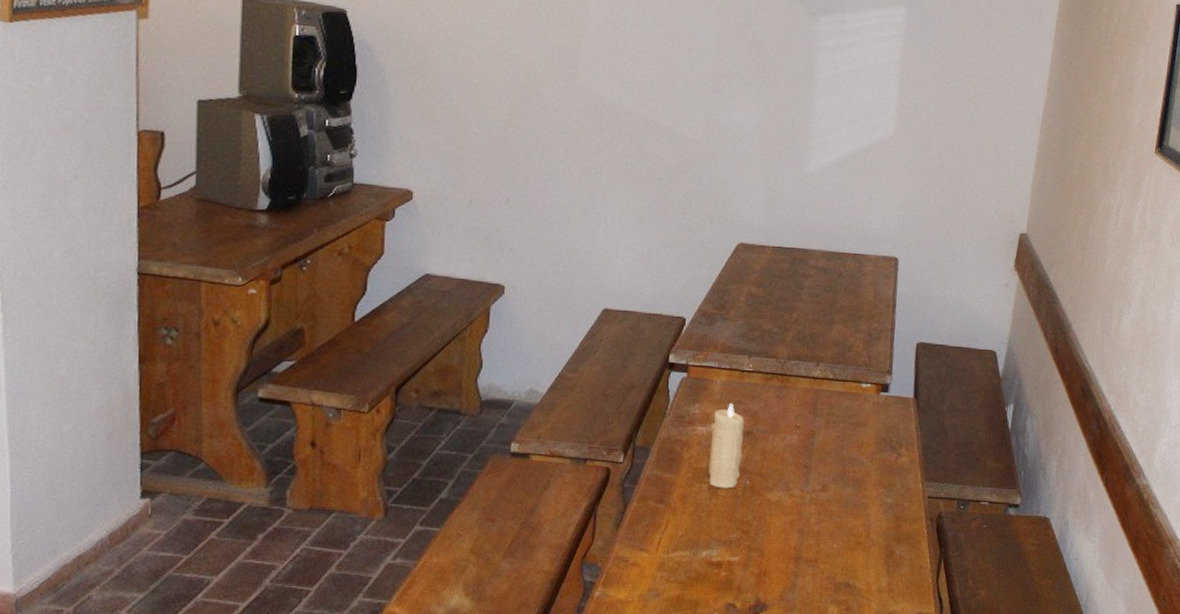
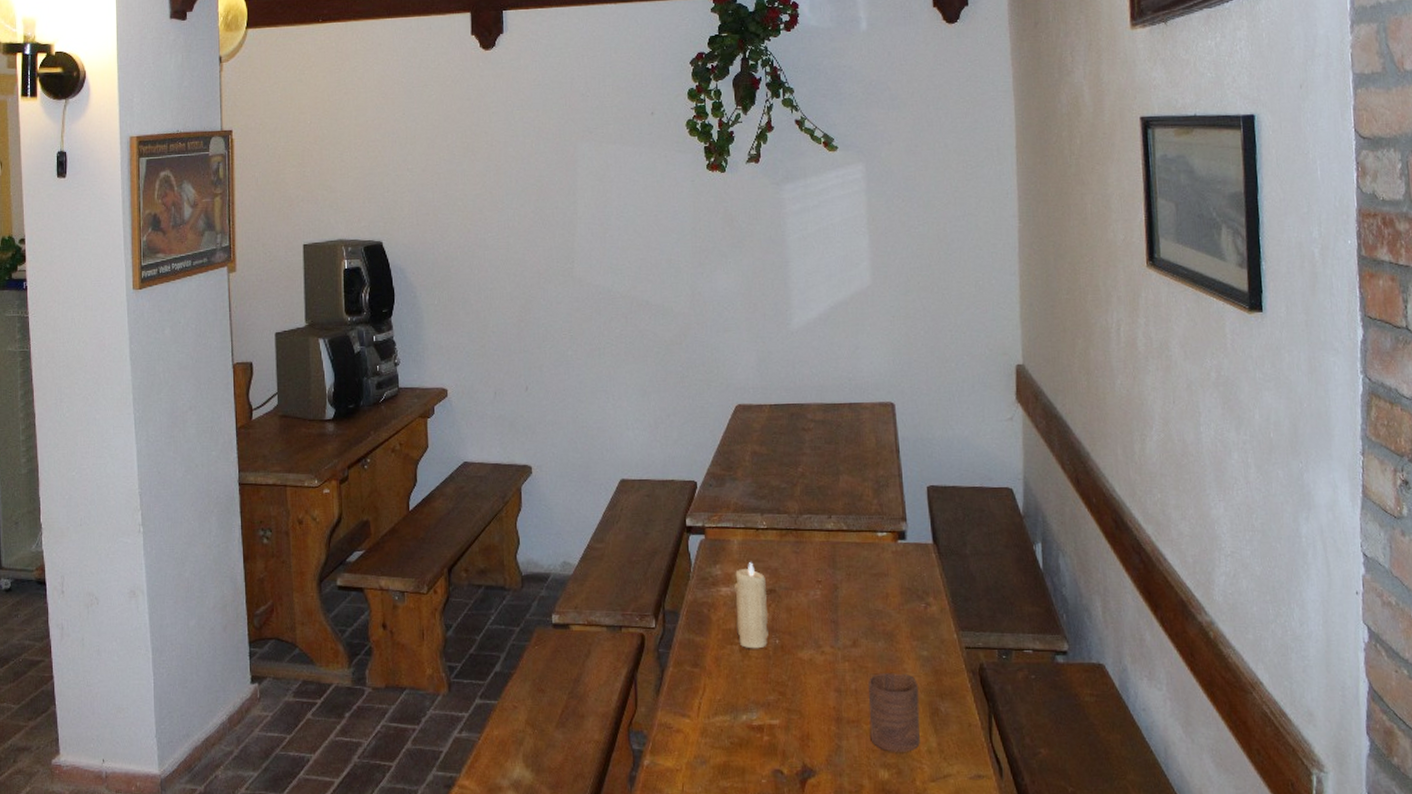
cup: none [825,517,879,590] -> present [867,673,920,752]

